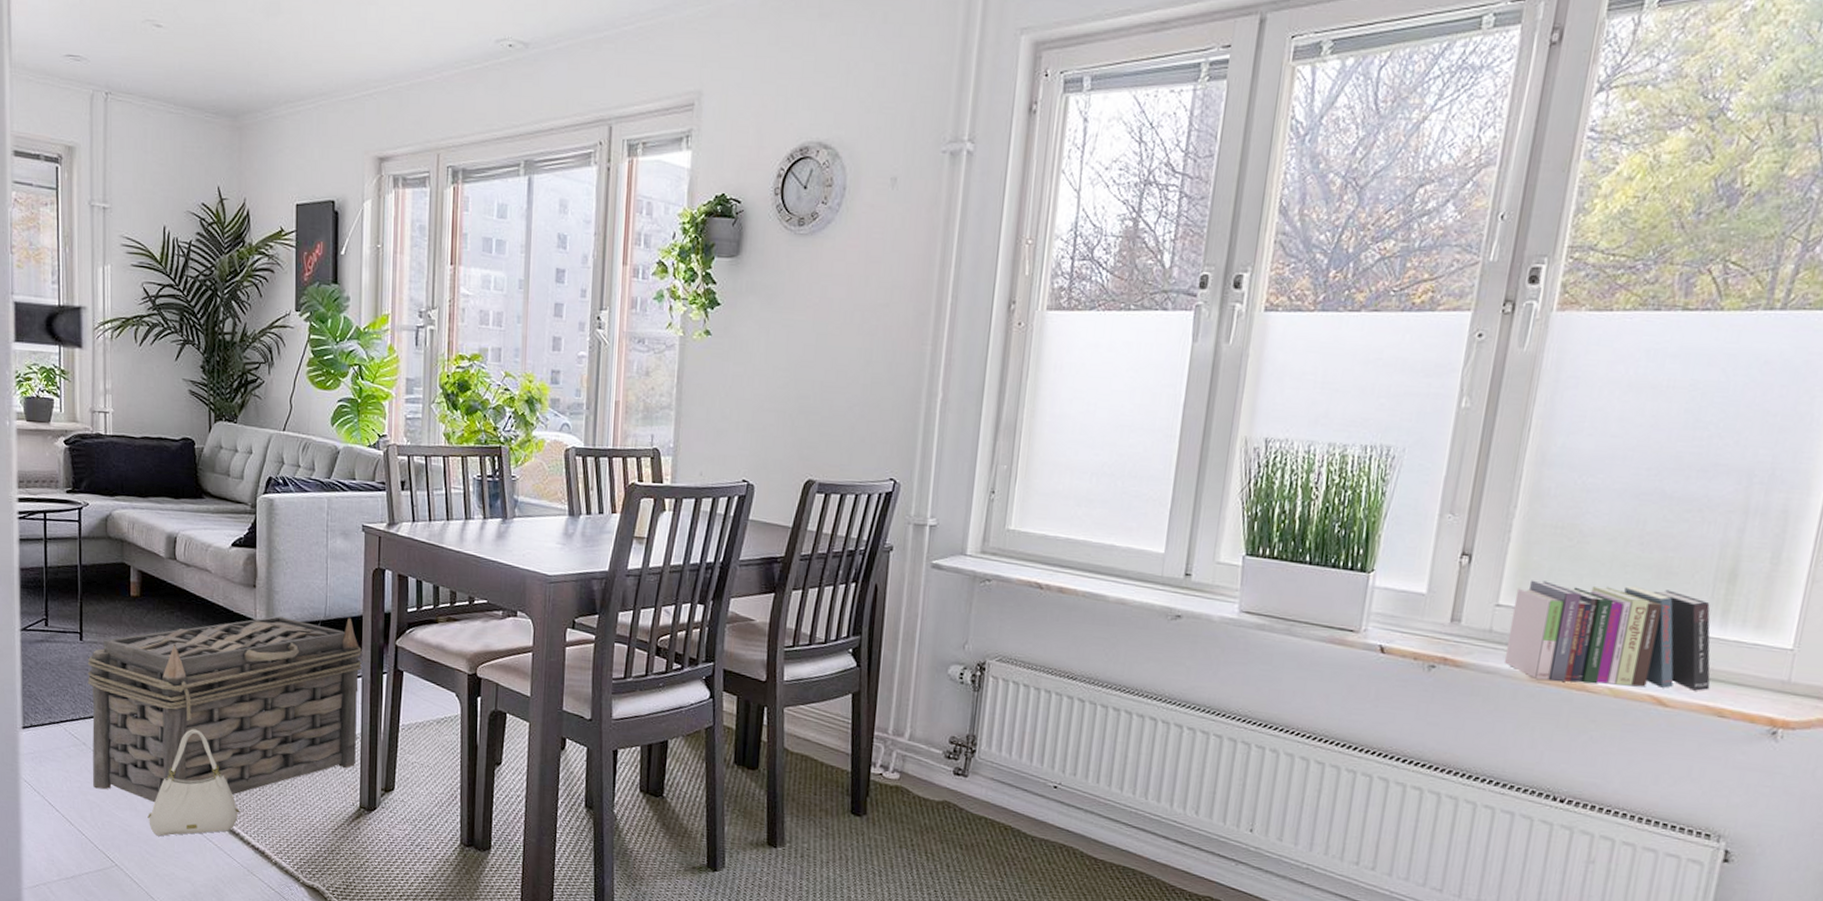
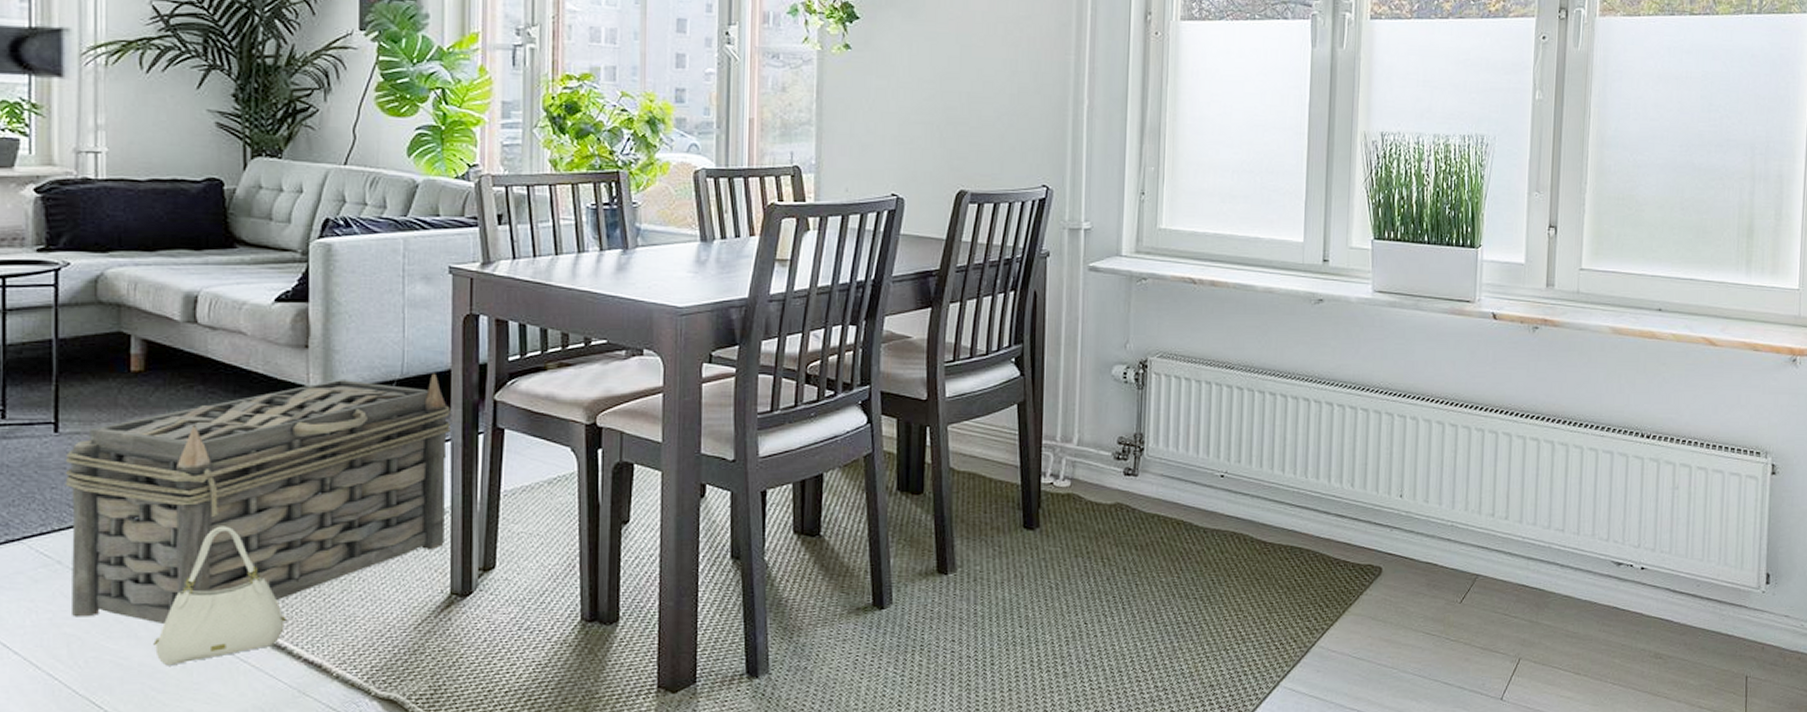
books: present [1503,580,1711,691] -> none [1591,245,1745,333]

